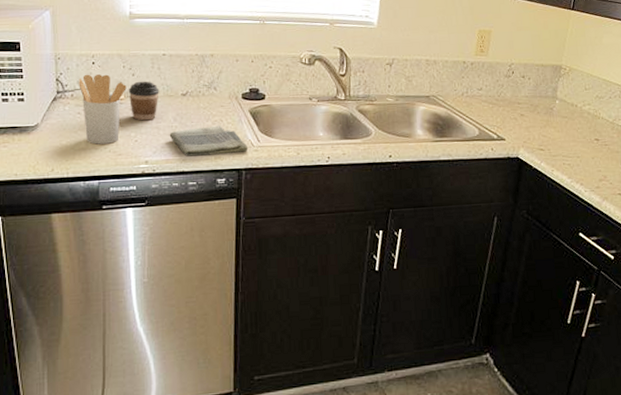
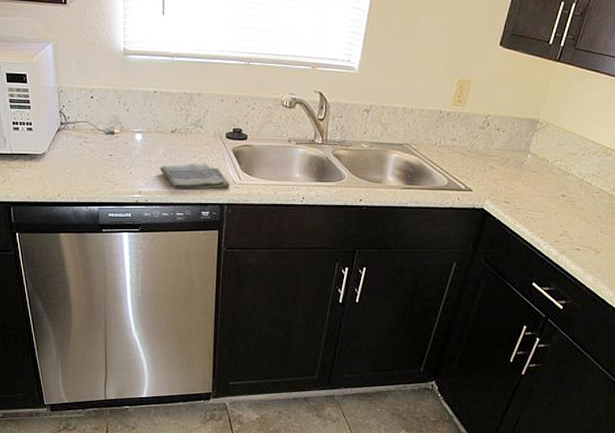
utensil holder: present [79,74,127,145] -> none [79,107,122,174]
coffee cup: present [128,81,159,121] -> none [123,116,151,154]

